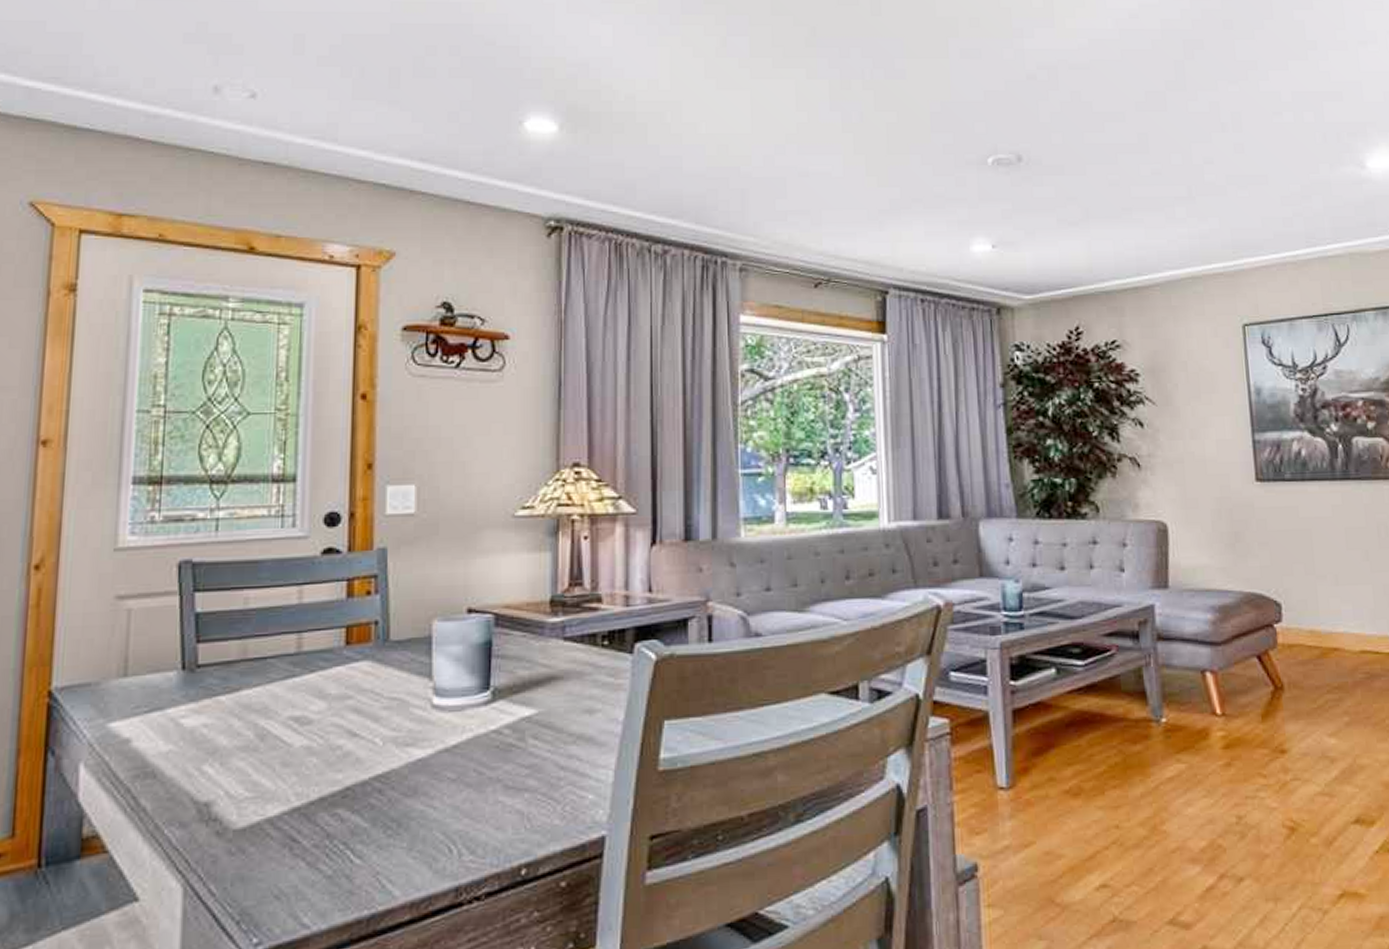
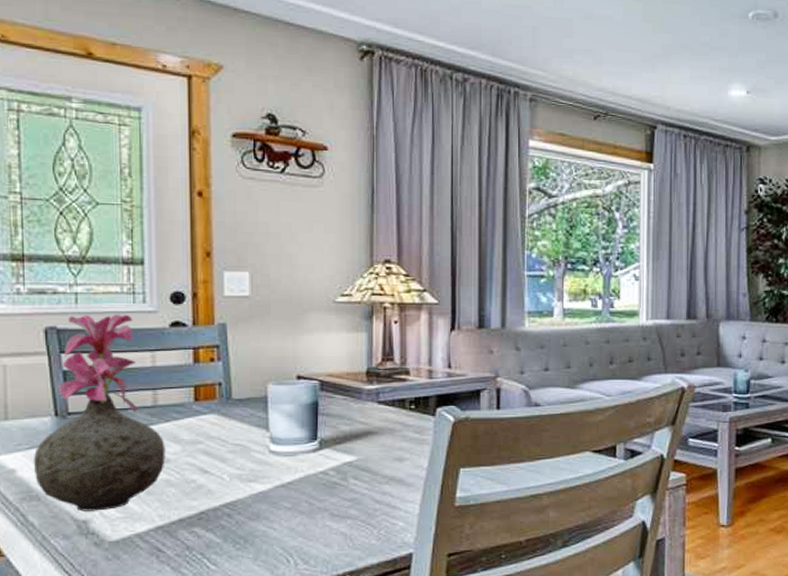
vase: none [151,541,308,791] -> present [33,314,166,512]

